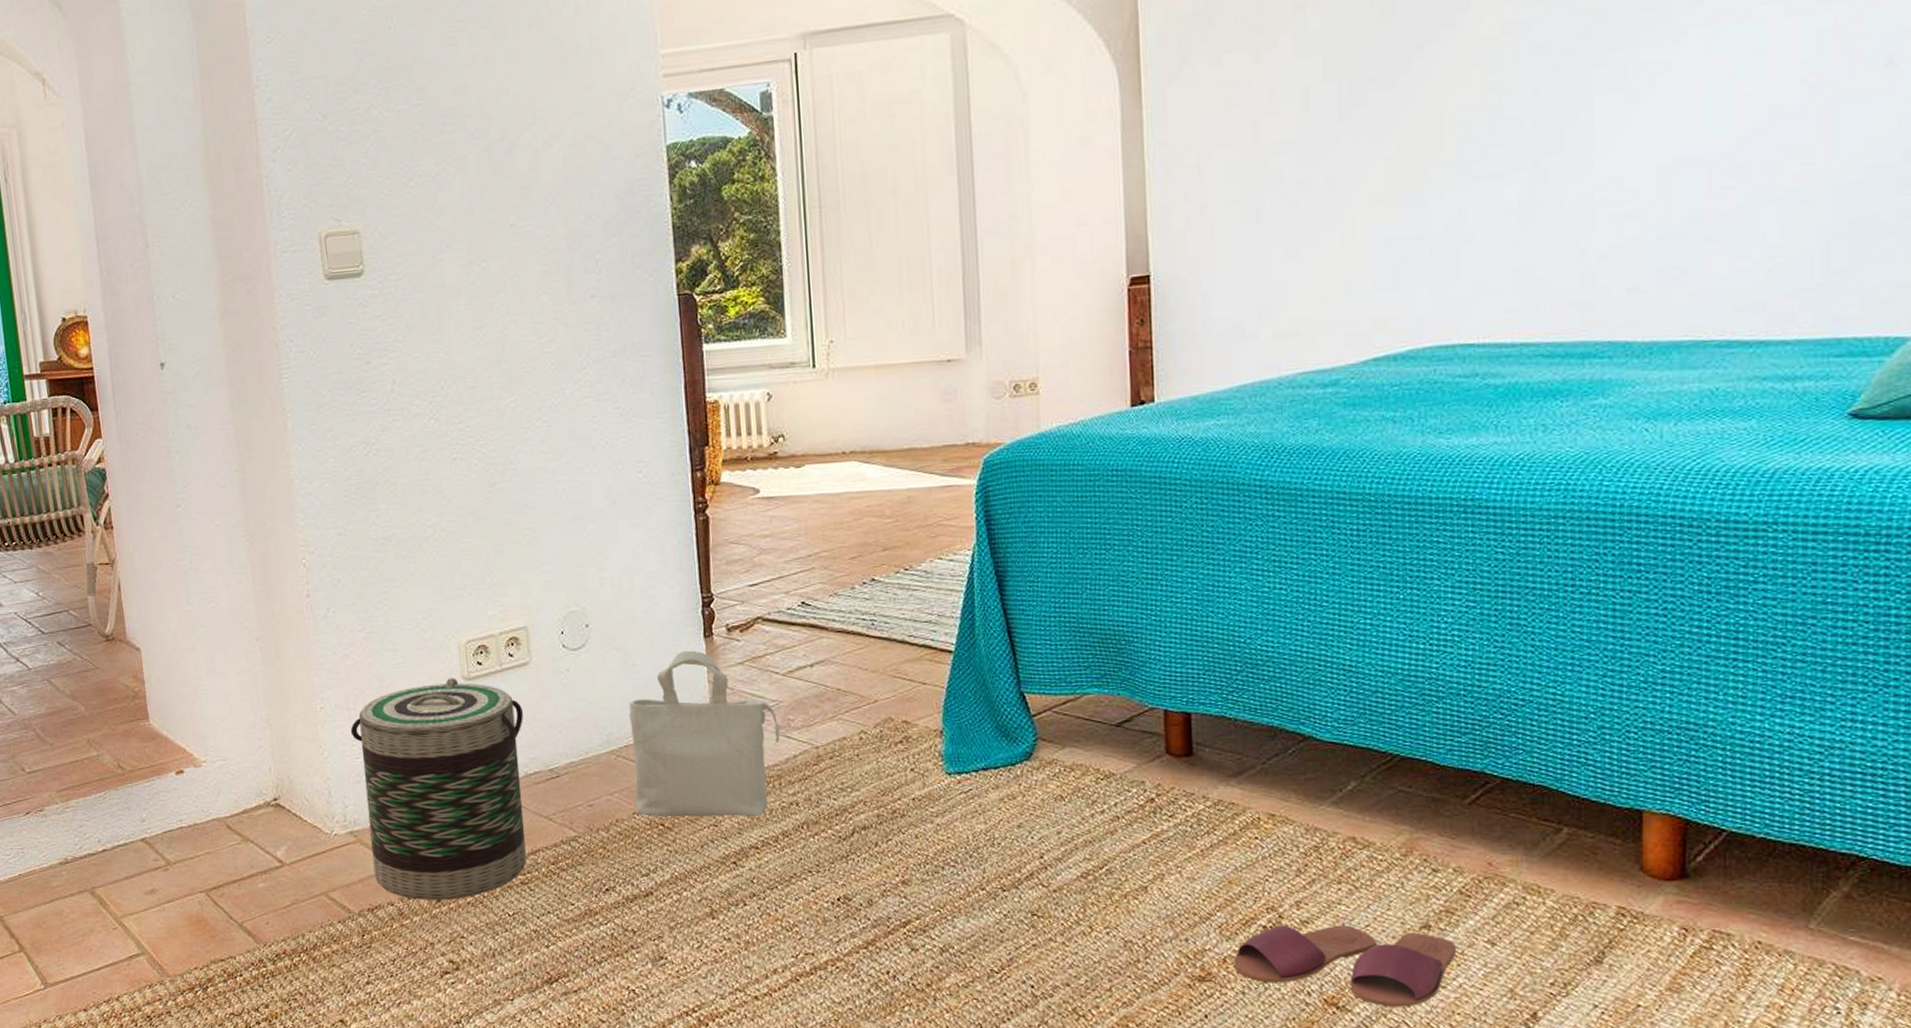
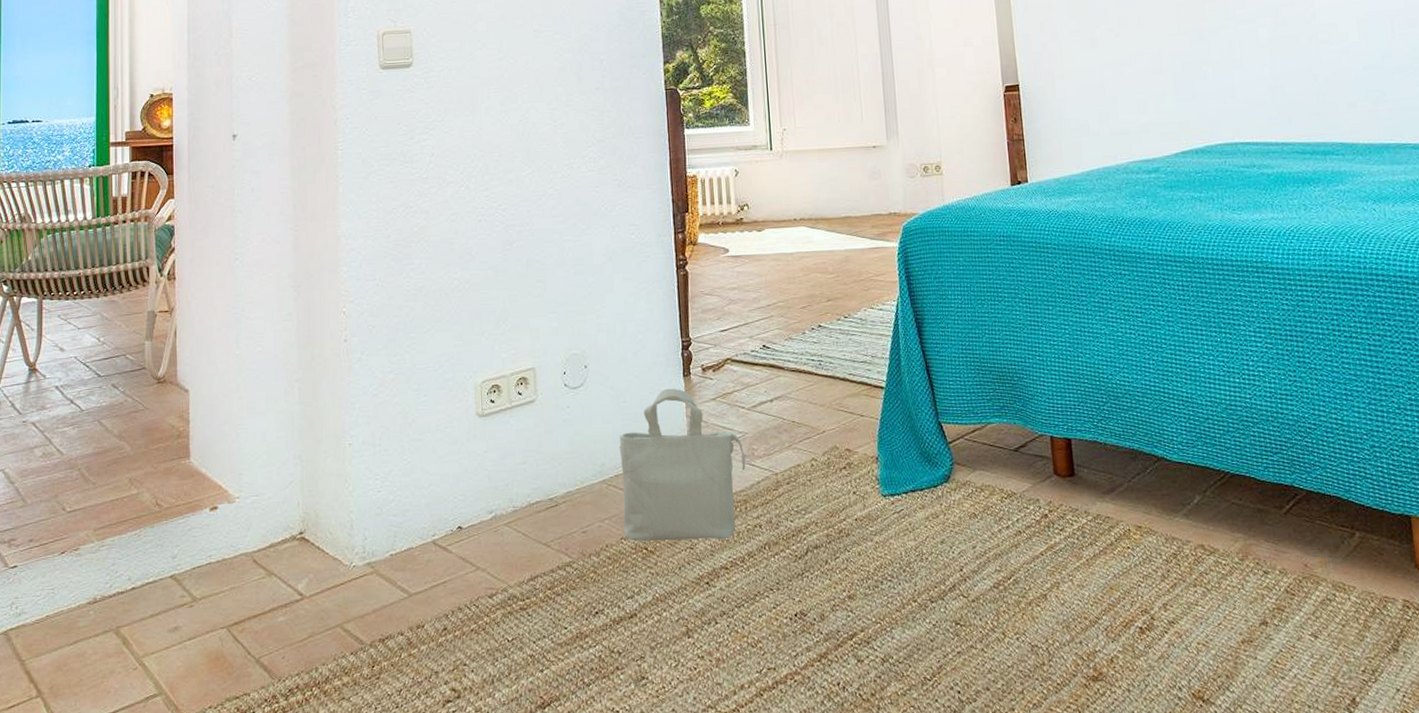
basket: present [350,678,527,900] -> none [374,415,528,629]
slippers: present [1233,925,1457,1007] -> none [1118,624,1290,698]

